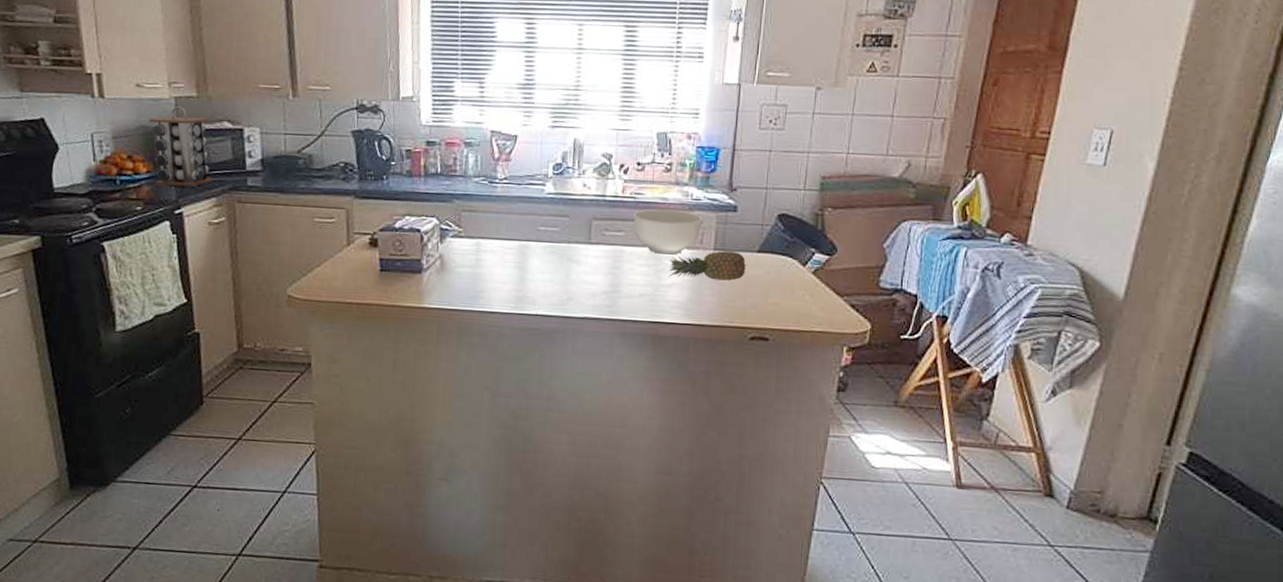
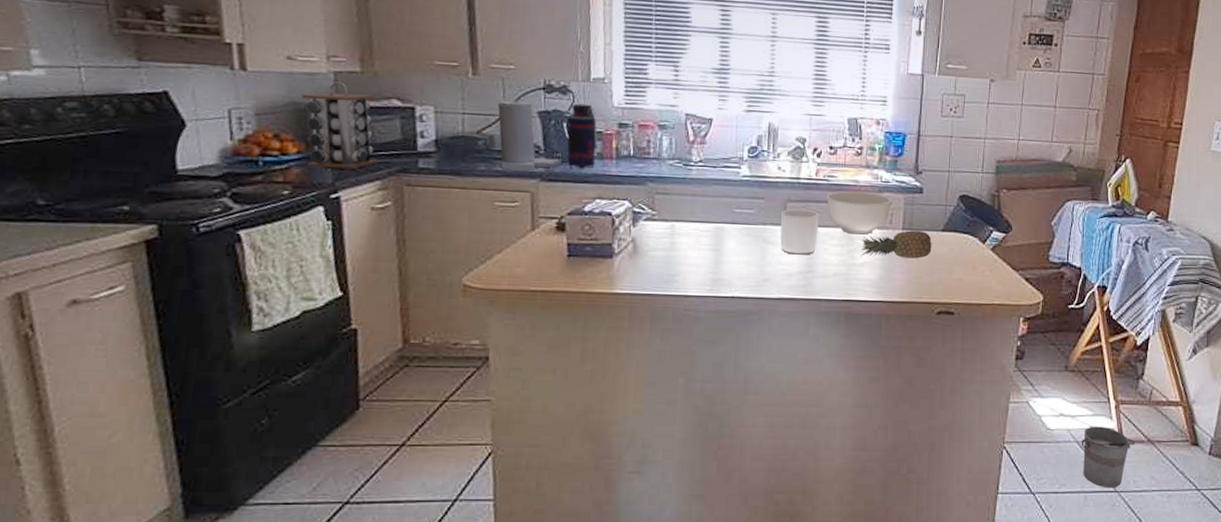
paper towel: none [315,120,373,188] -> present [497,100,561,170]
grenade: none [378,122,406,187] -> present [566,103,597,169]
mug: none [584,227,625,275] -> present [780,208,819,255]
bucket: none [910,467,976,536] -> present [1081,426,1136,488]

